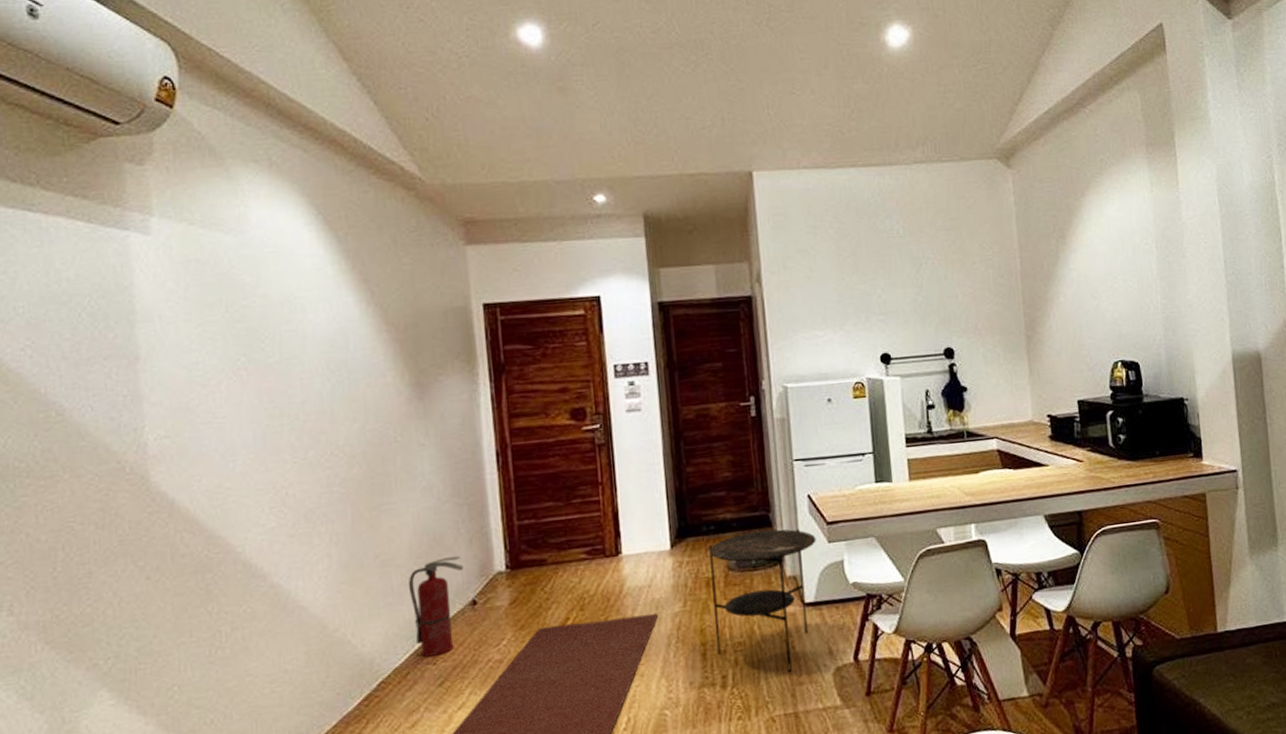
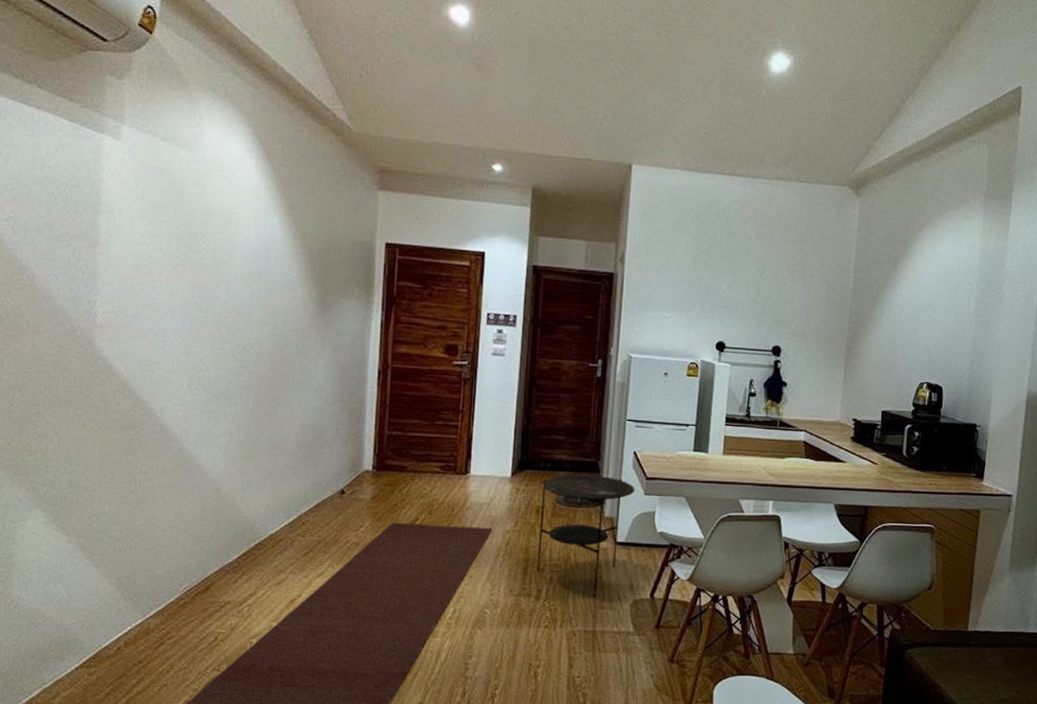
fire extinguisher: present [409,556,464,657] -> none [291,450,339,530]

